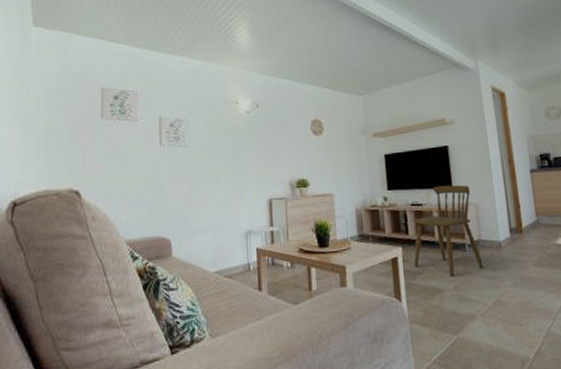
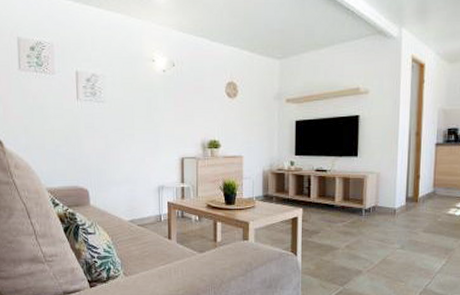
dining chair: present [413,185,484,277] -> none [311,153,376,238]

